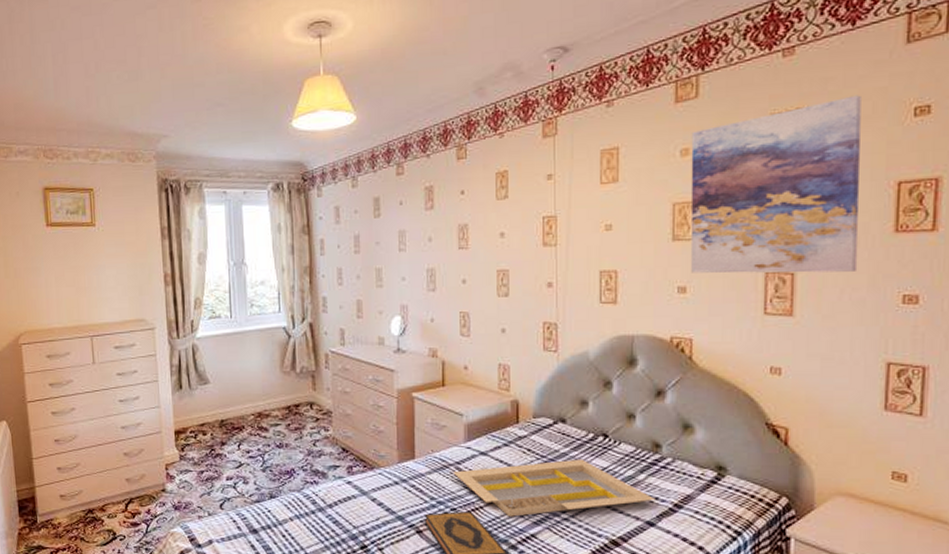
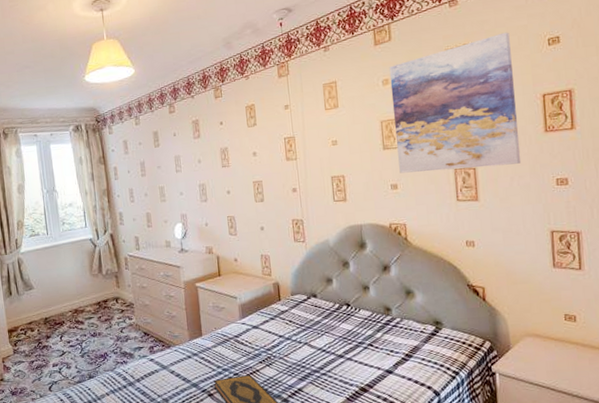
serving tray: present [453,459,655,517] -> none [233,325,391,376]

